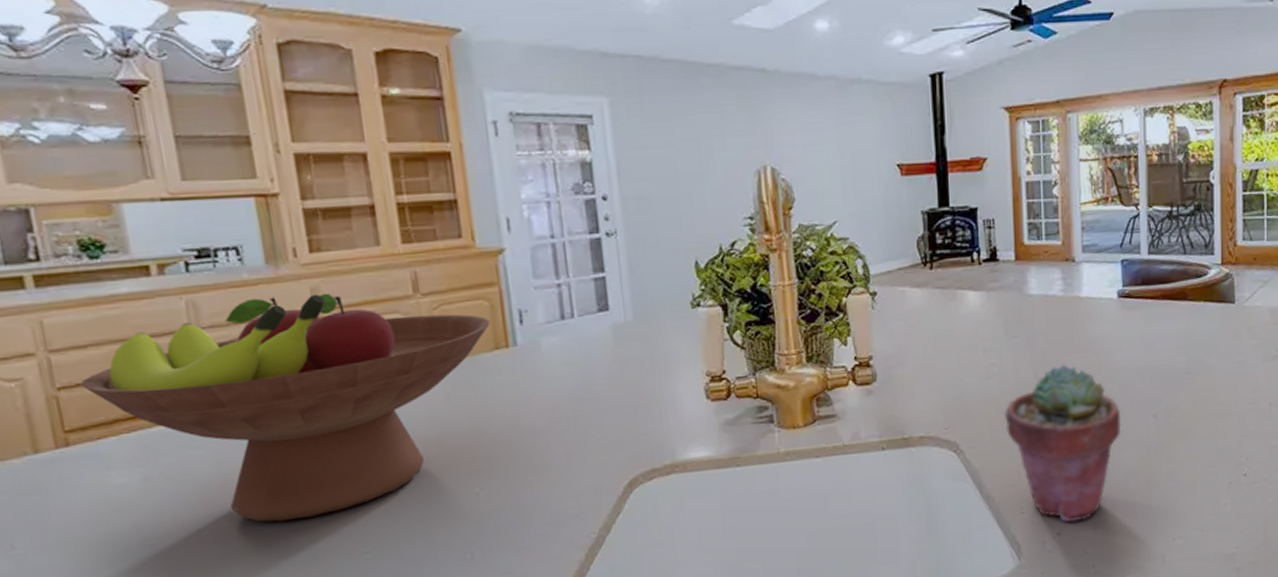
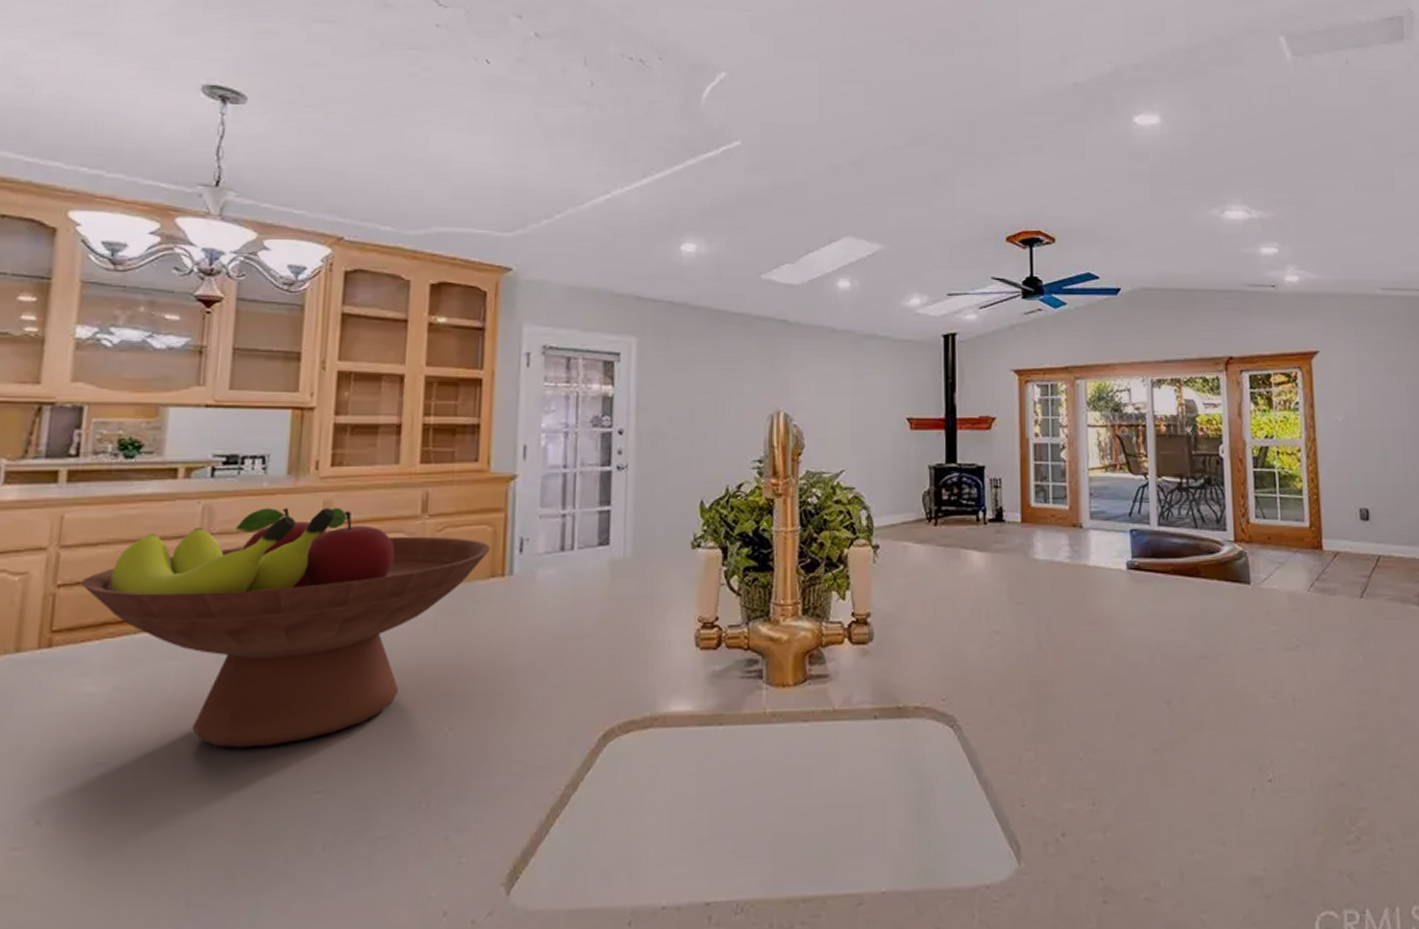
potted succulent: present [1003,363,1122,523] -> none [1005,636,1132,822]

